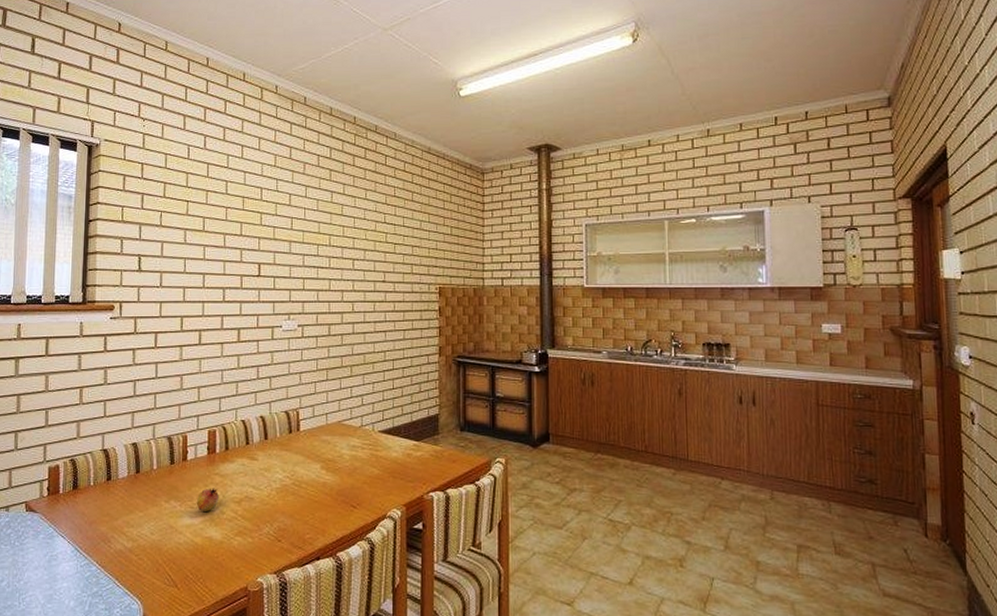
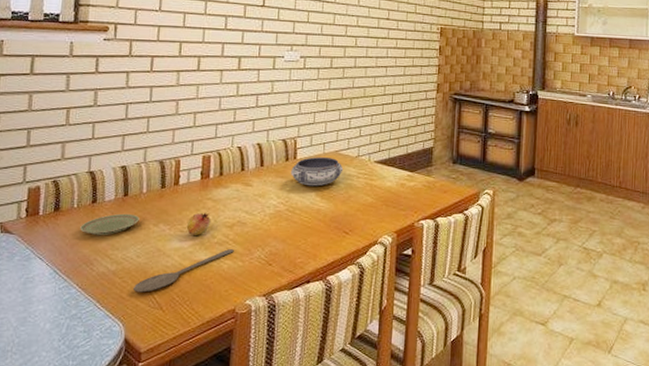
plate: none [97,490,152,514] -> present [80,213,140,236]
wooden spoon: none [149,525,243,570] -> present [134,249,234,293]
bowl: none [295,428,347,459] -> present [291,157,344,186]

